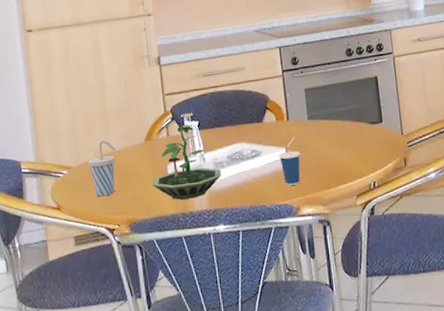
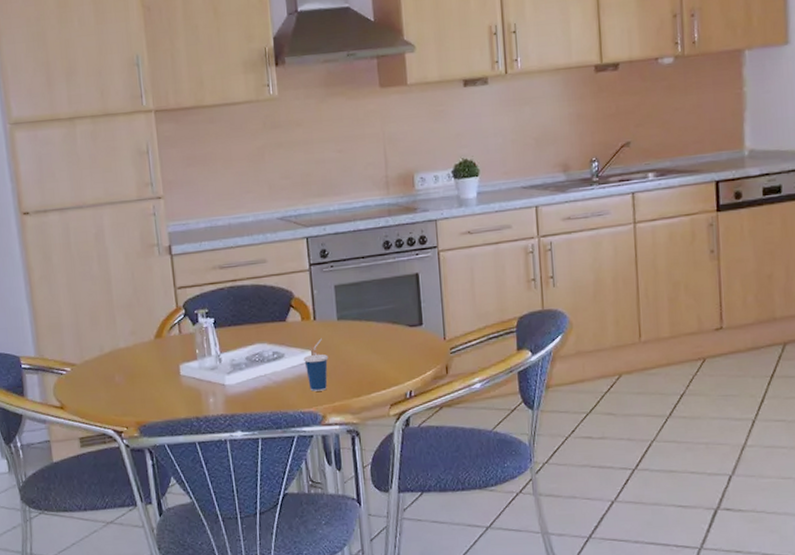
cup: present [88,139,117,197] -> none [93,335,124,397]
terrarium: present [152,125,221,200] -> none [163,322,239,403]

